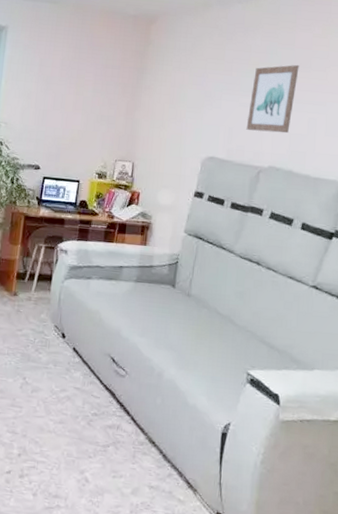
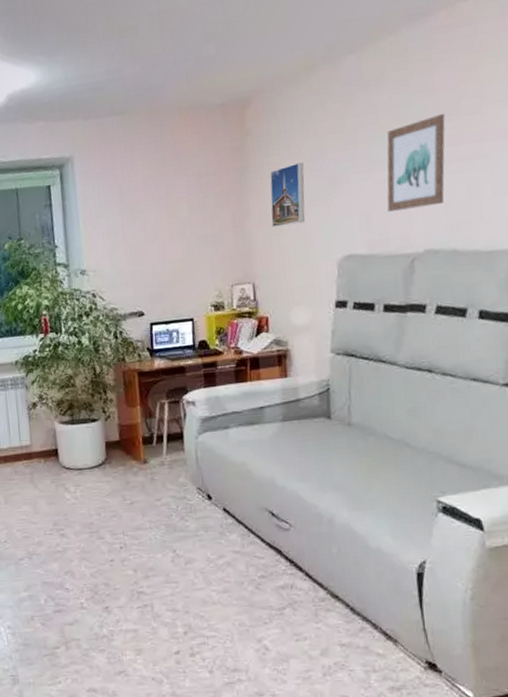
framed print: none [156,75,189,124] -> present [270,162,305,227]

